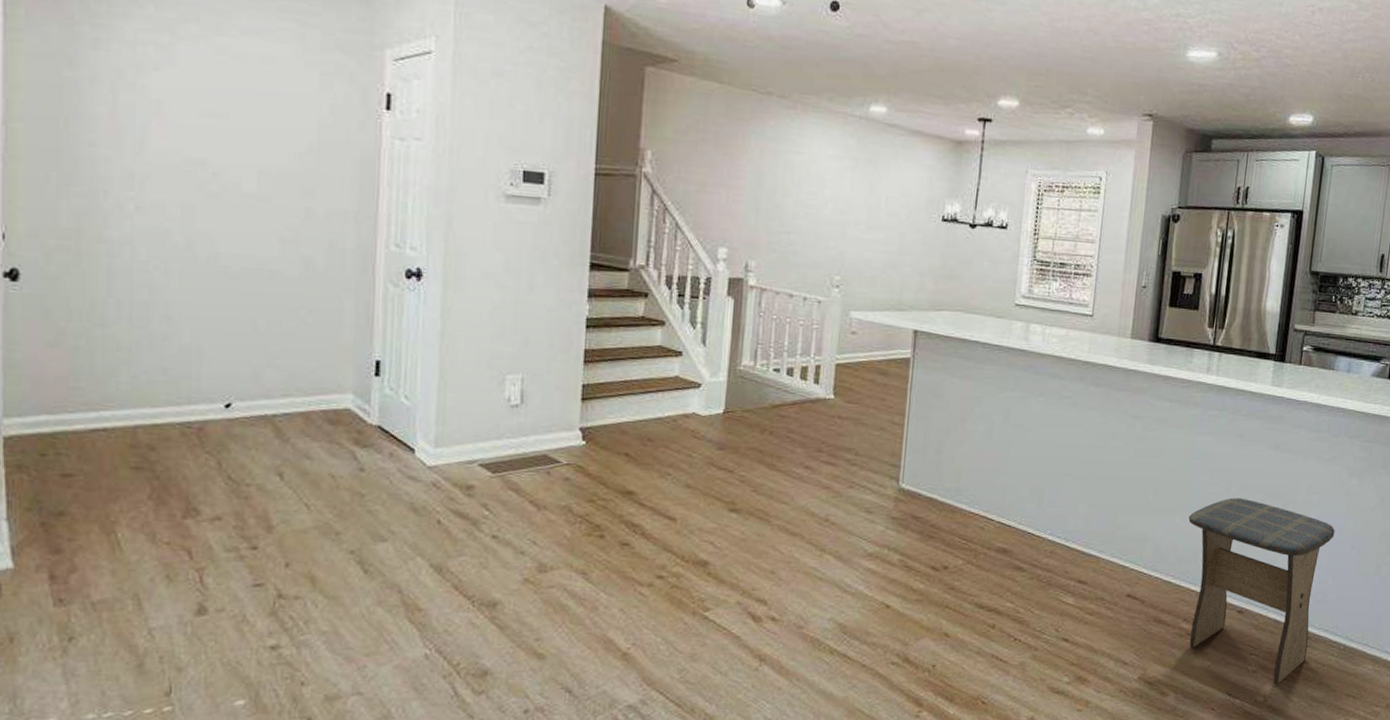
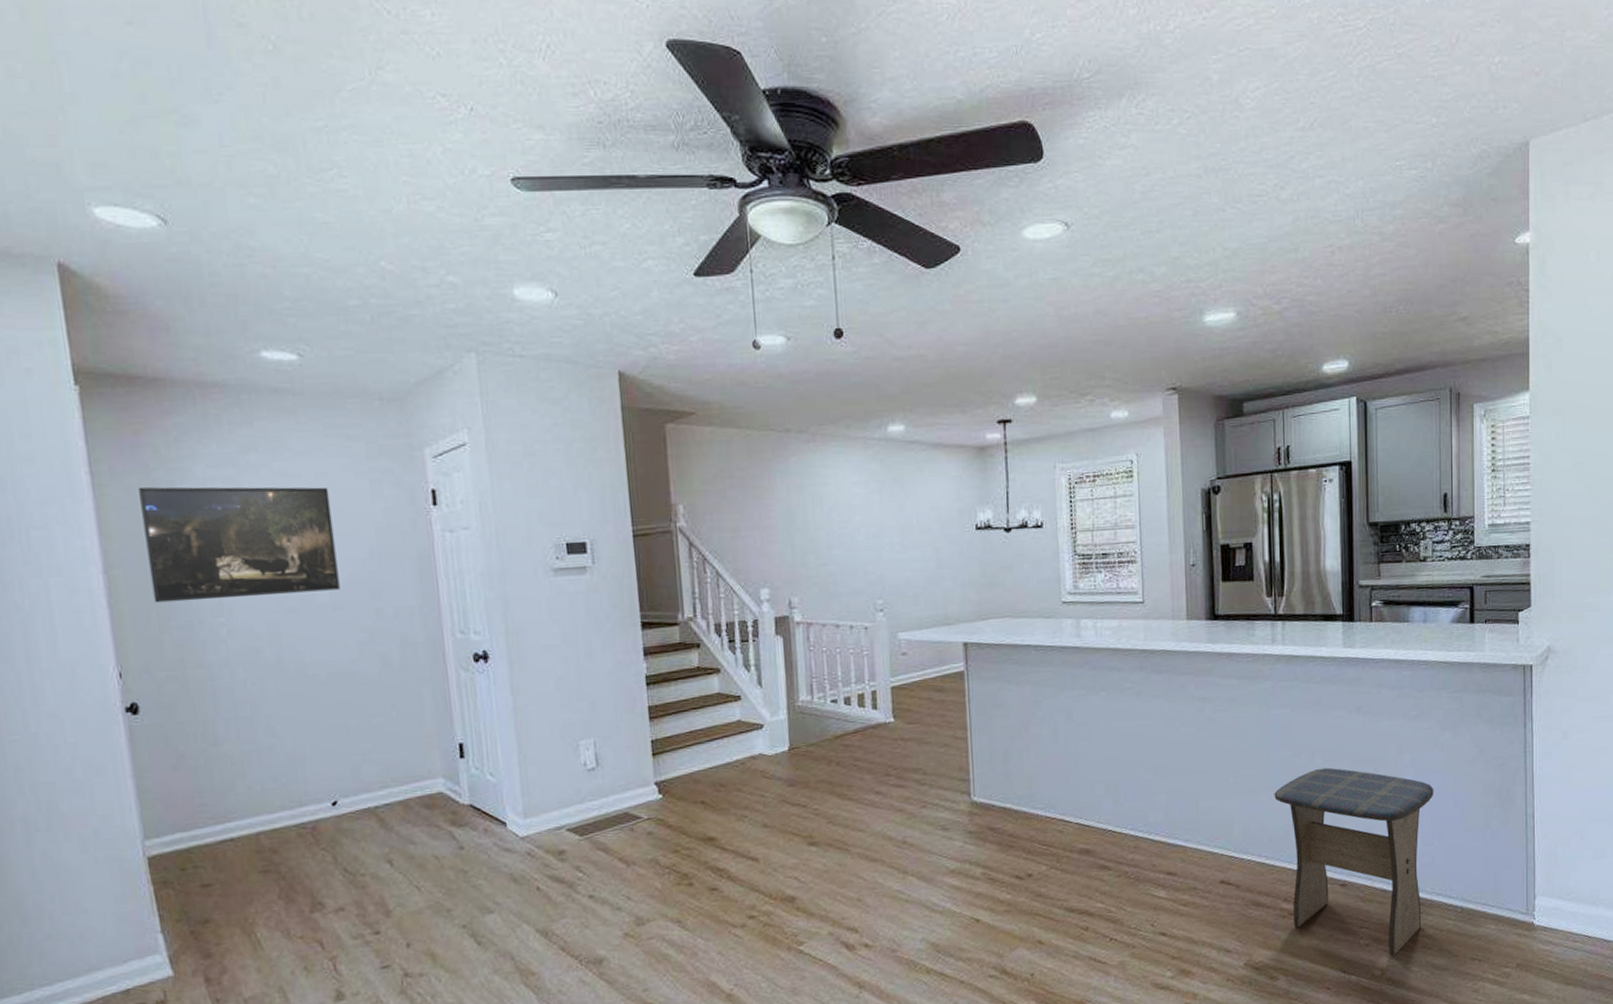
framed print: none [56,38,273,182] -> present [139,486,340,603]

